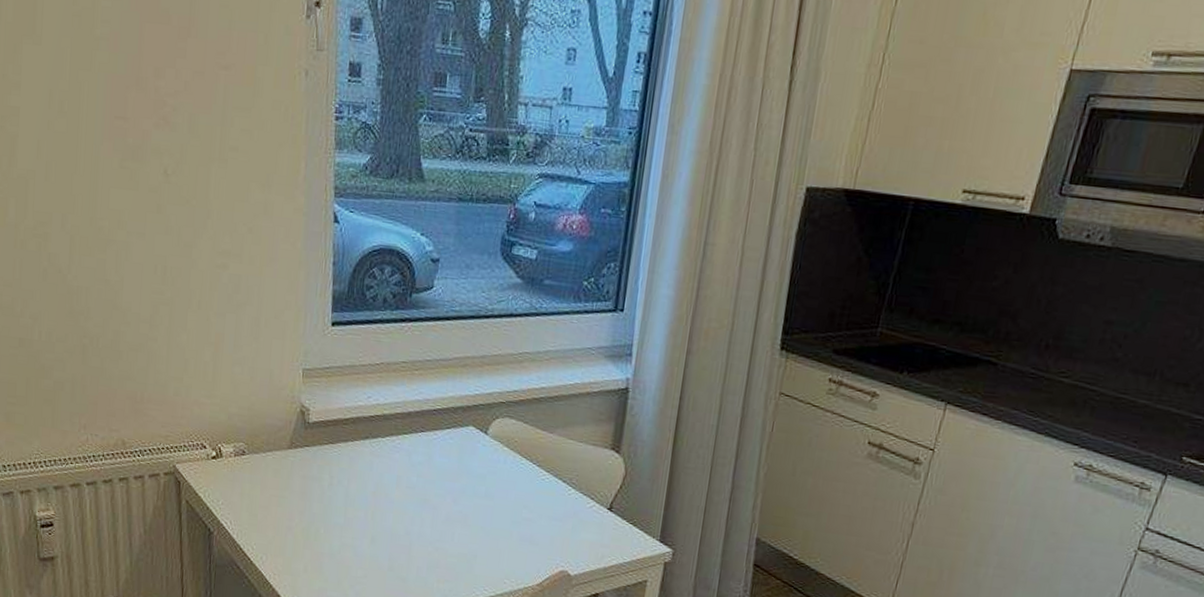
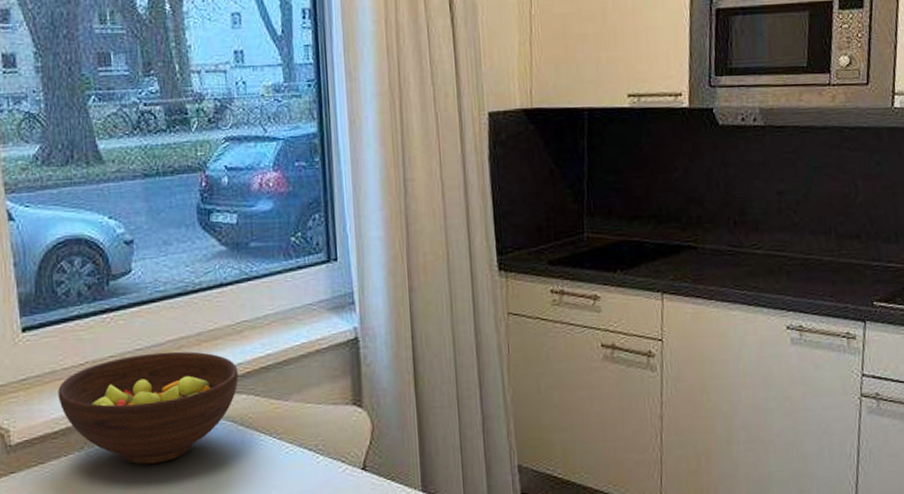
fruit bowl: none [353,365,513,465] -> present [58,351,239,465]

